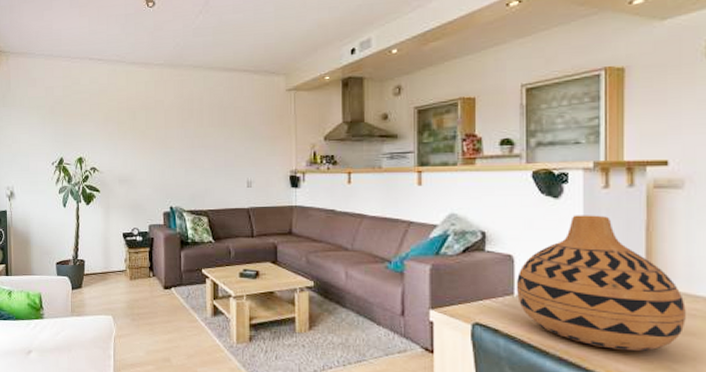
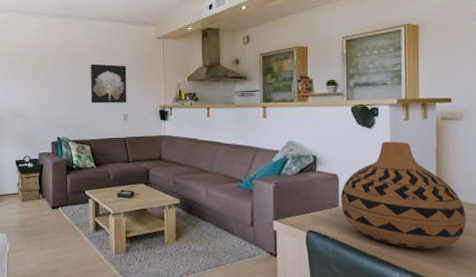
wall art: none [207,121,251,168] -> present [90,64,127,104]

